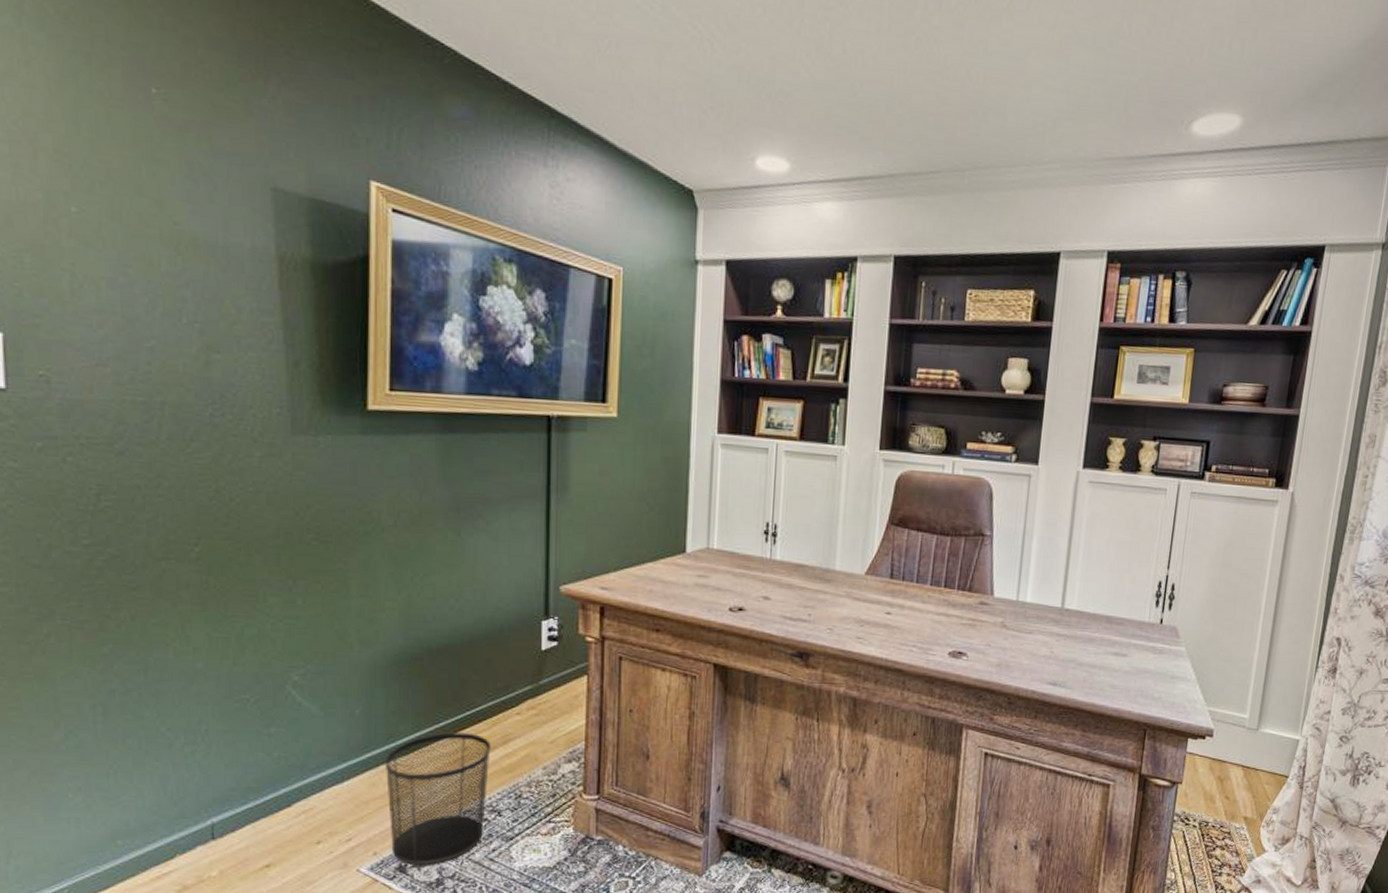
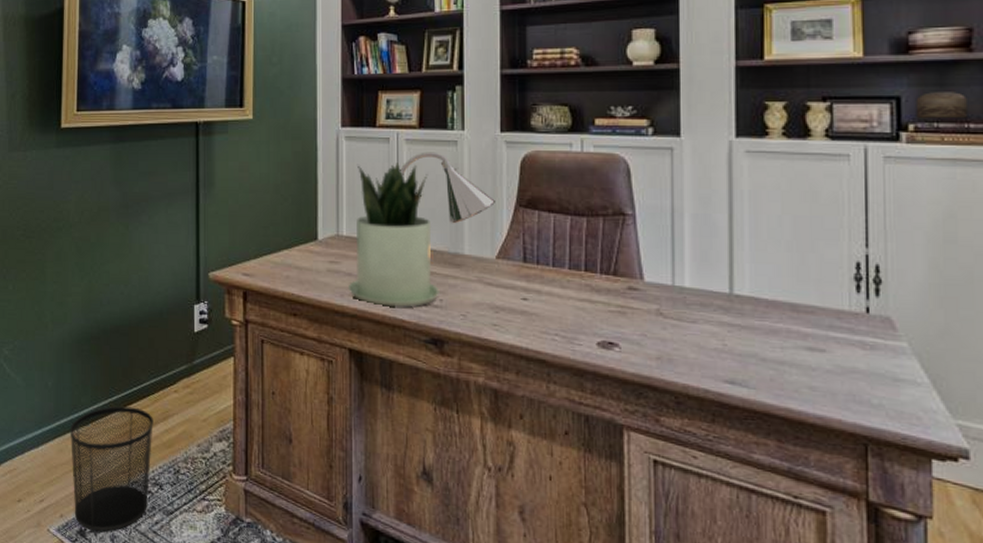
planter: none [717,475,809,622] -> present [349,163,440,307]
table lamp: none [777,465,870,540] -> present [400,152,497,224]
decorative box: none [1218,439,1255,464] -> present [915,92,967,120]

